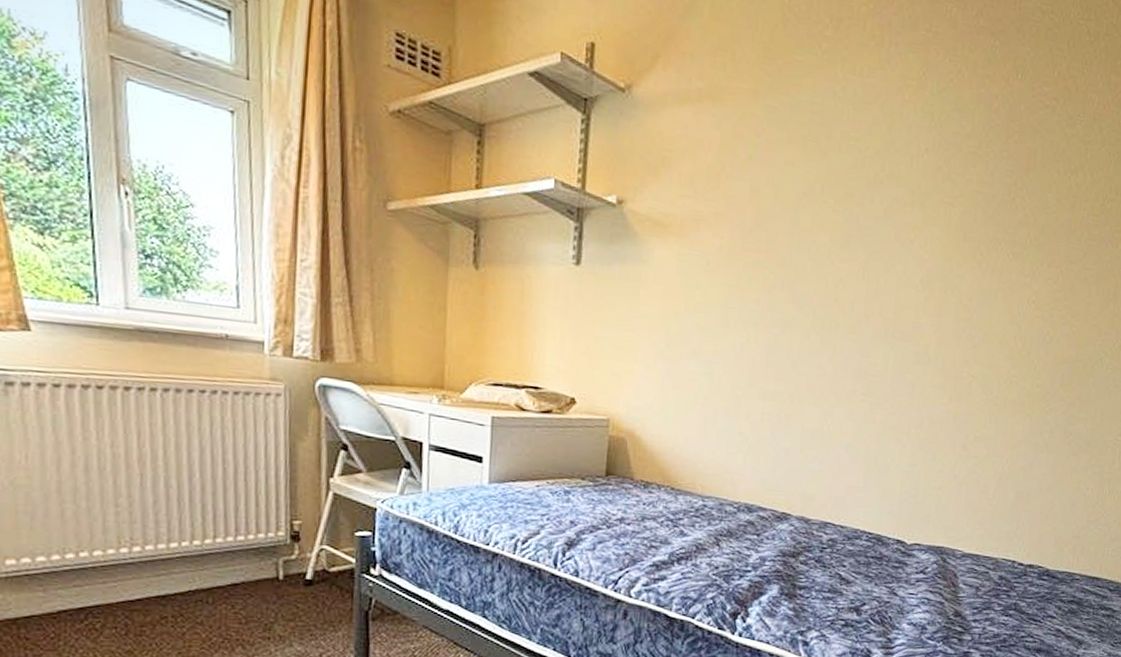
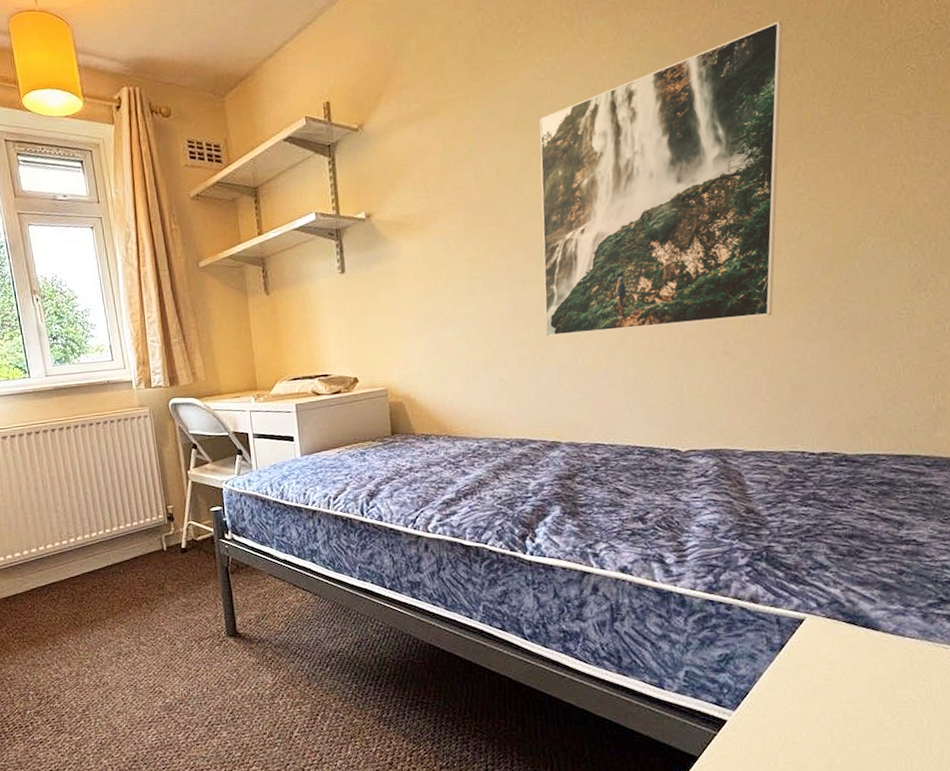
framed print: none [796,113,1073,417] -> present [539,20,783,336]

